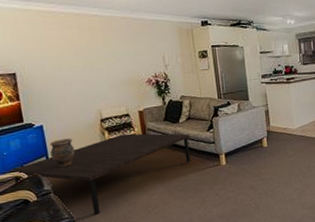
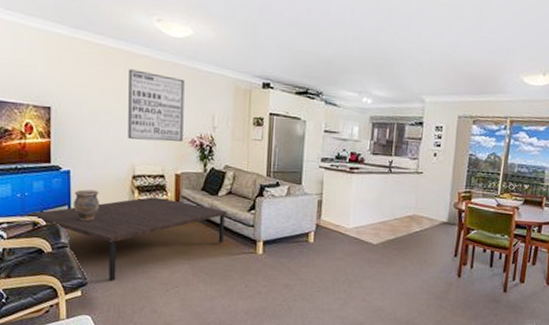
wall art: none [82,28,140,88] -> present [128,69,185,142]

